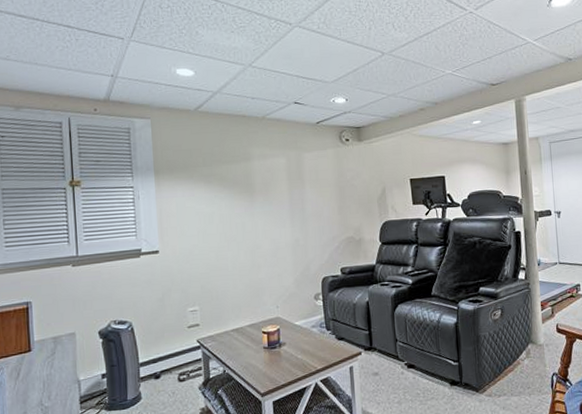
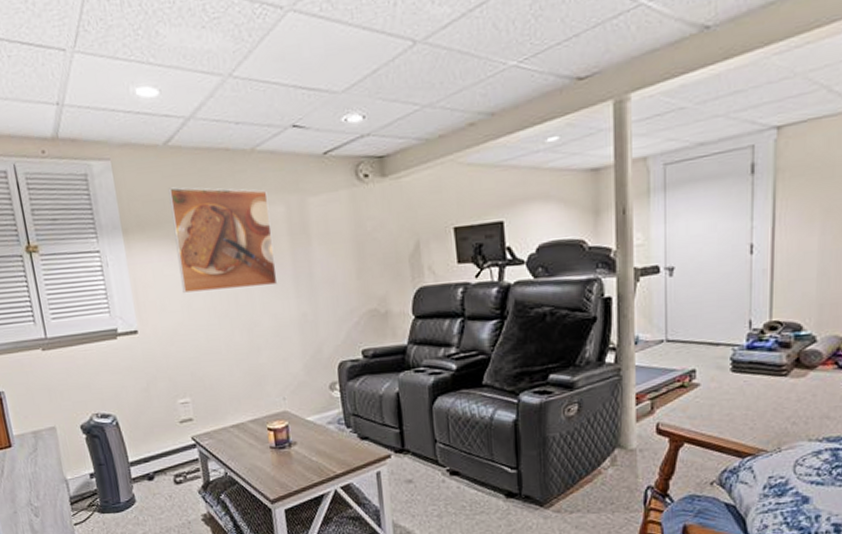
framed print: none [195,141,277,222] -> present [168,187,278,294]

